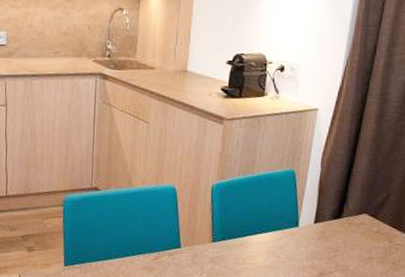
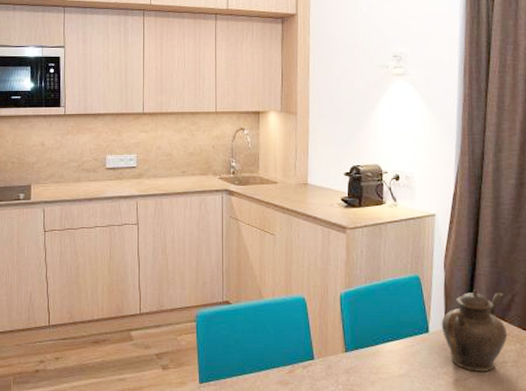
teapot: none [311,186,379,267] -> present [441,289,508,372]

